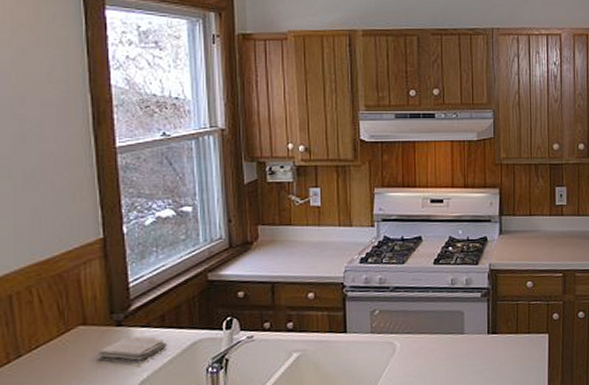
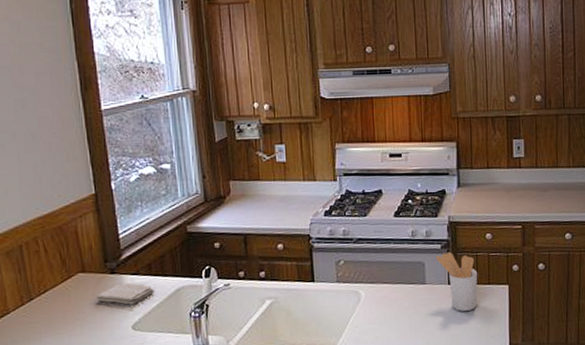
utensil holder: none [475,300,518,362] -> present [436,251,478,311]

